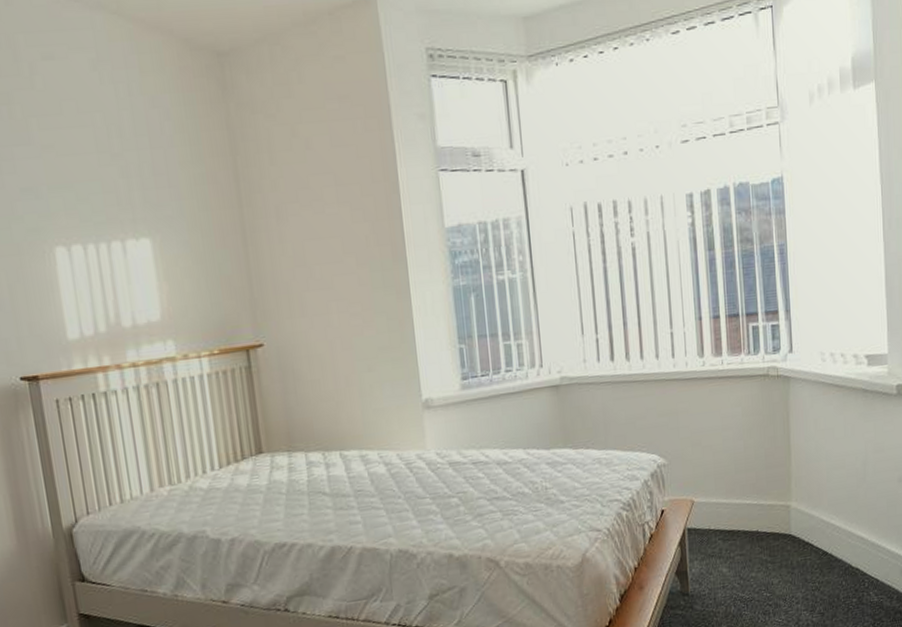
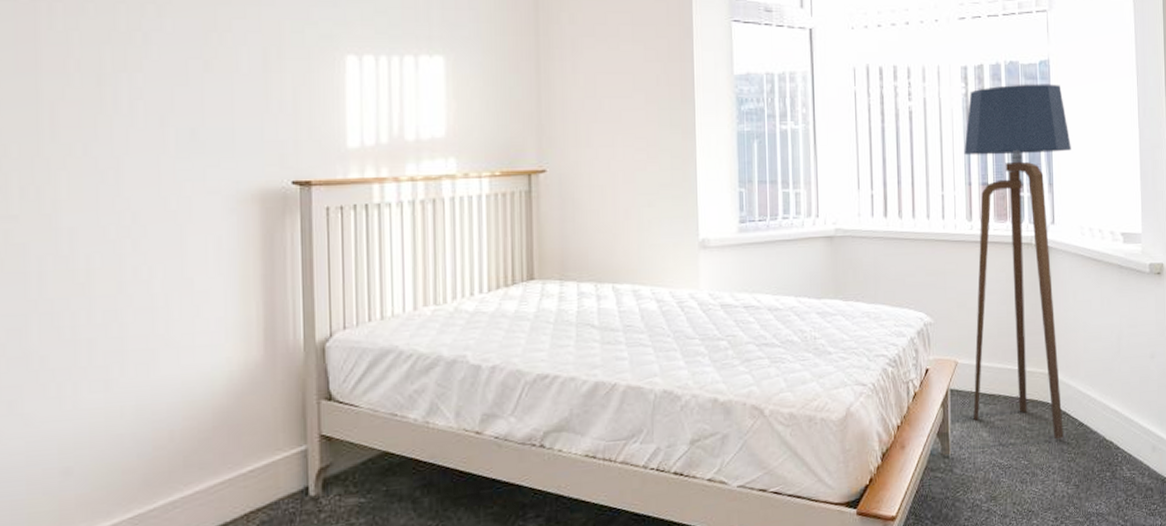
floor lamp: none [692,203,809,570] -> present [964,84,1071,440]

